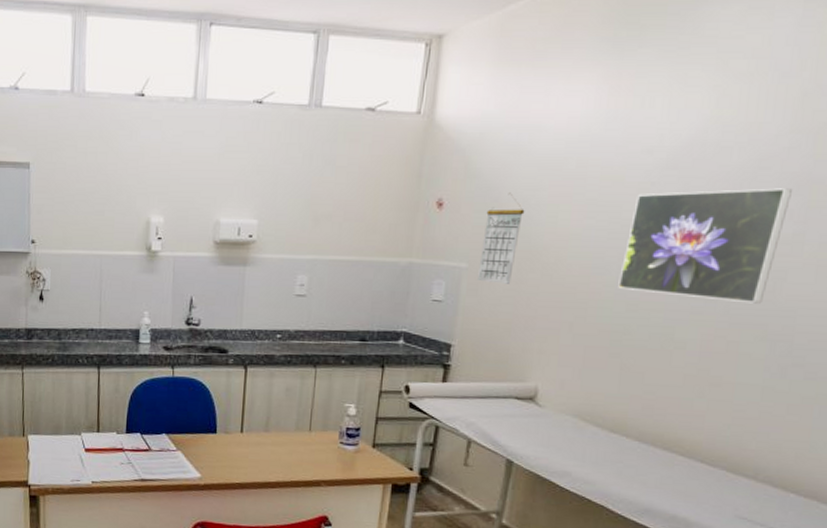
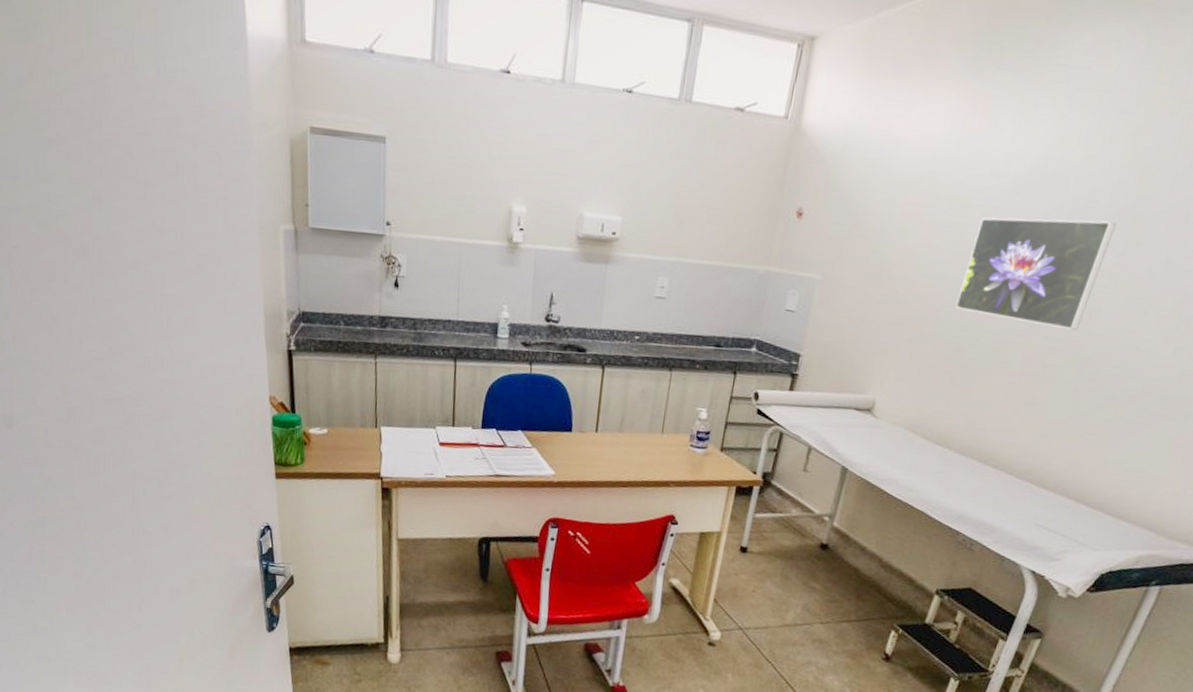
calendar: present [478,193,525,284] -> none [829,207,878,298]

